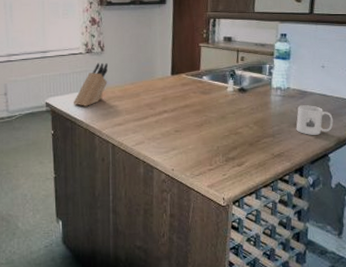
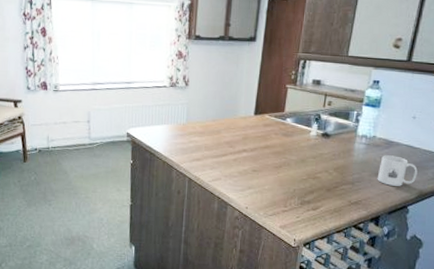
knife block: present [73,62,108,107] -> none [153,97,191,140]

